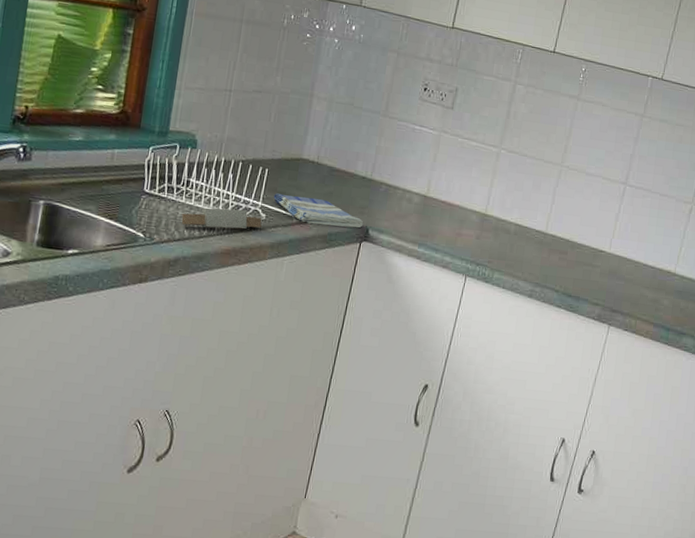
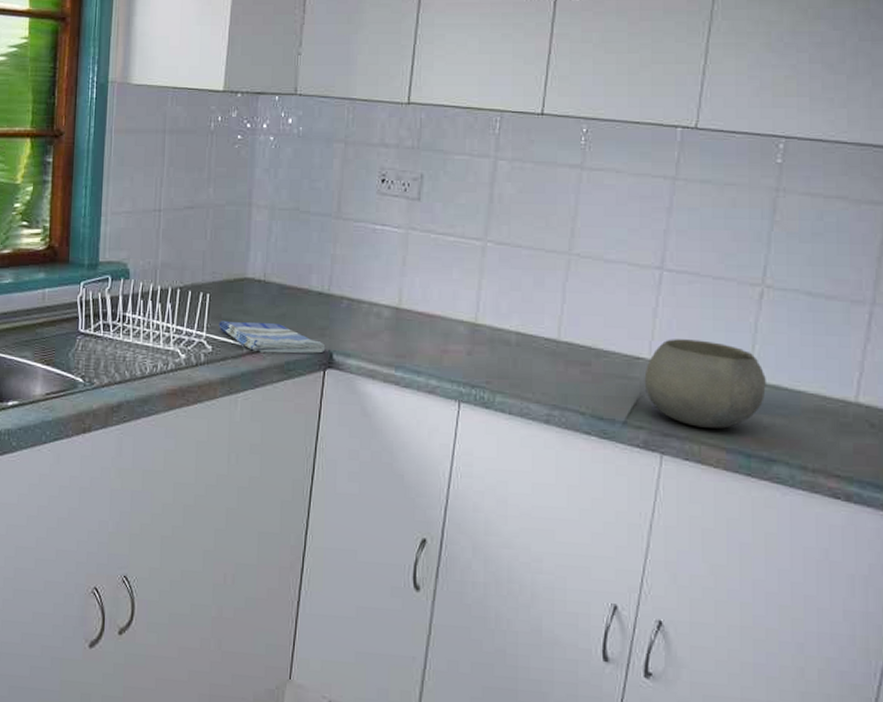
rolling pin: present [181,207,262,230] -> none [121,342,208,367]
bowl: none [603,238,686,308] -> present [644,339,766,429]

